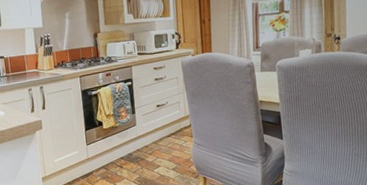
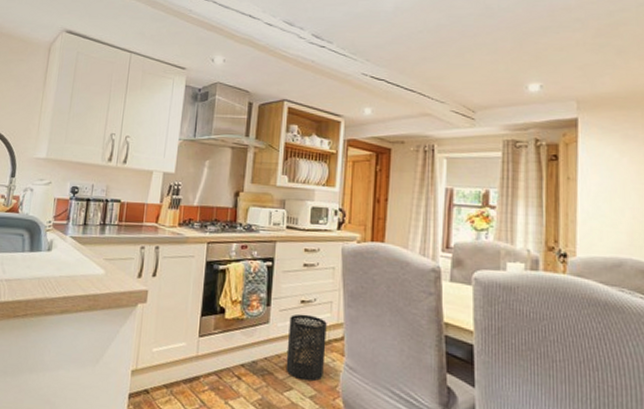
trash can: none [150,114,180,159] -> present [286,314,327,382]

